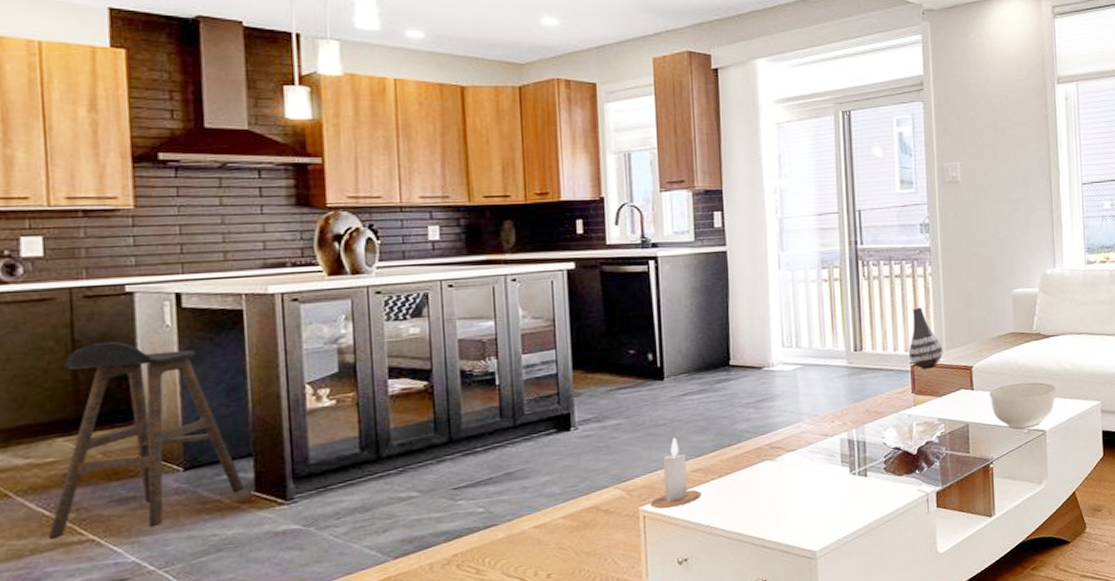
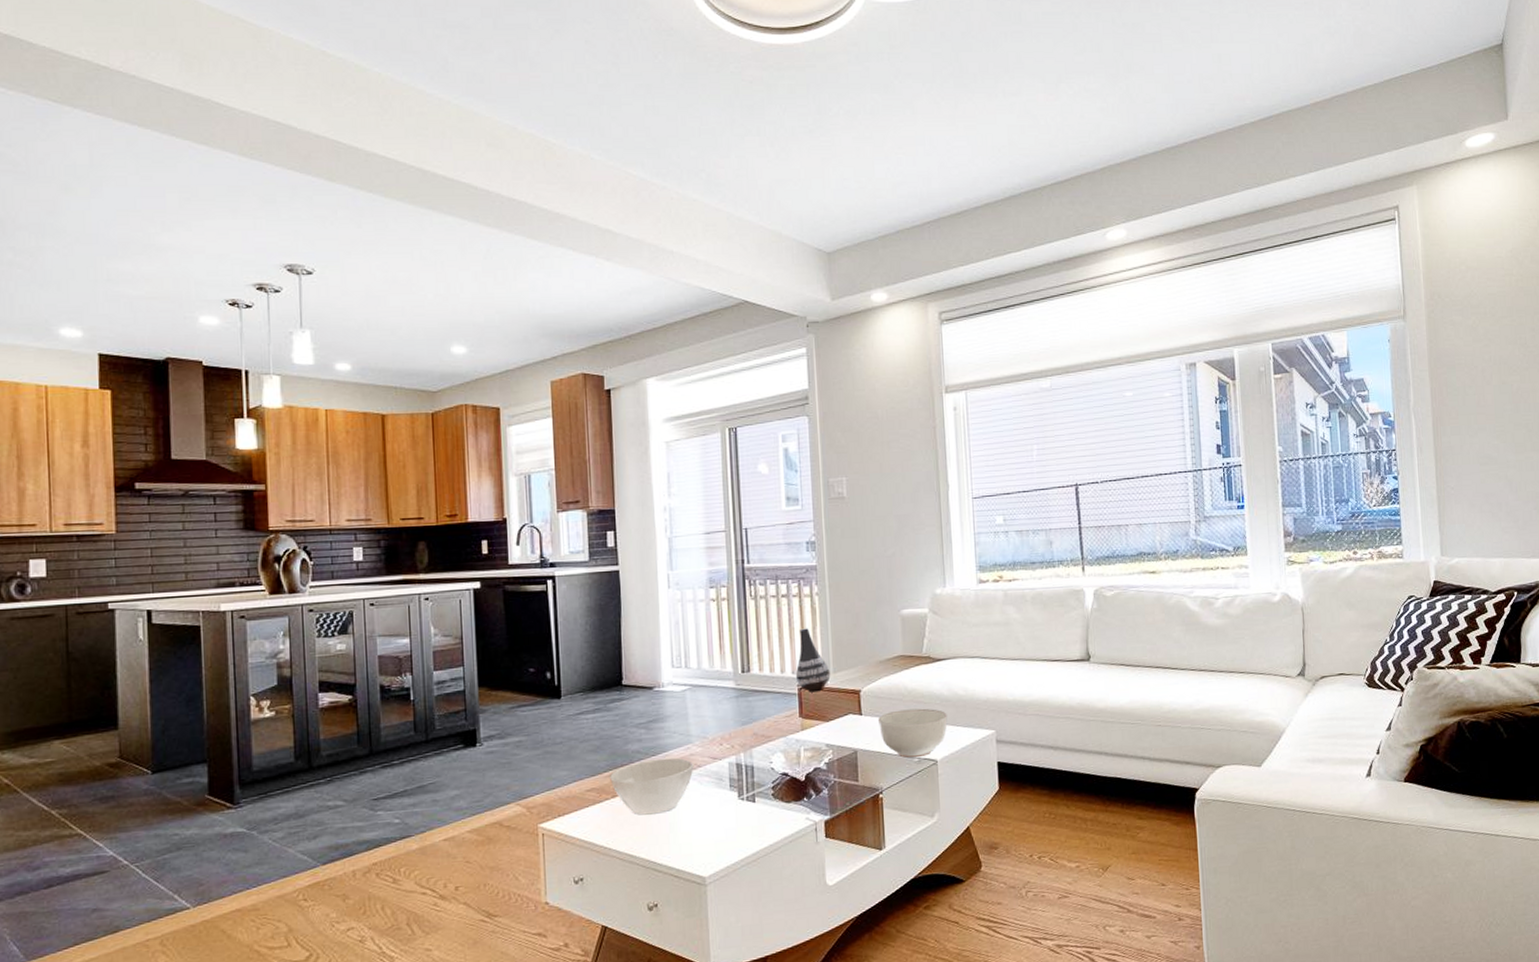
bar stool: present [48,341,245,540] -> none [46,653,200,833]
candle: present [651,437,702,509] -> none [549,756,596,827]
bowl: none [715,435,805,494] -> present [608,757,694,815]

